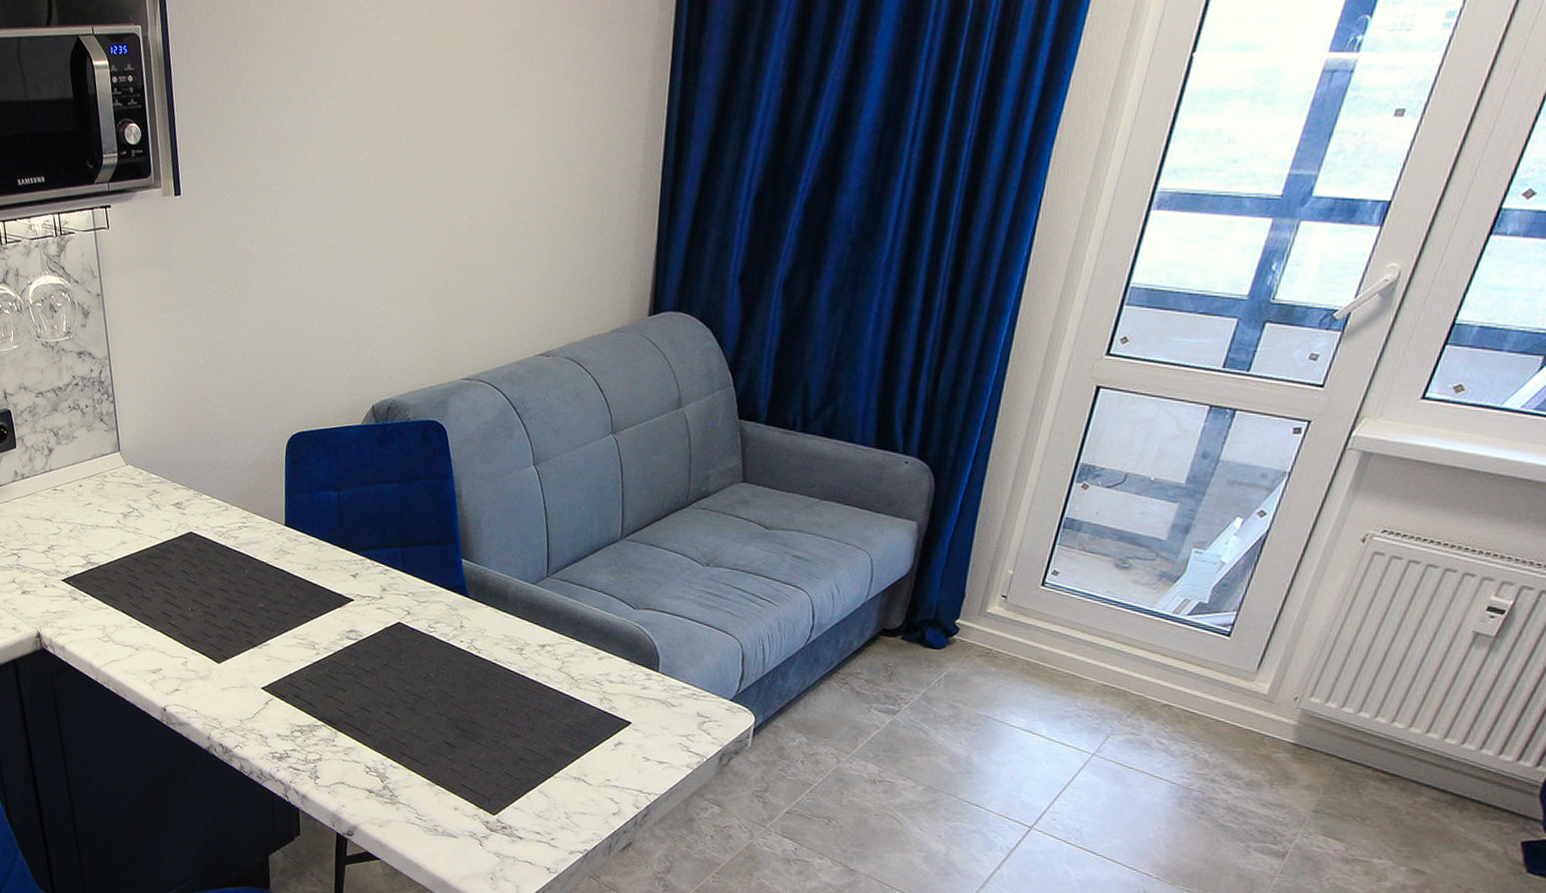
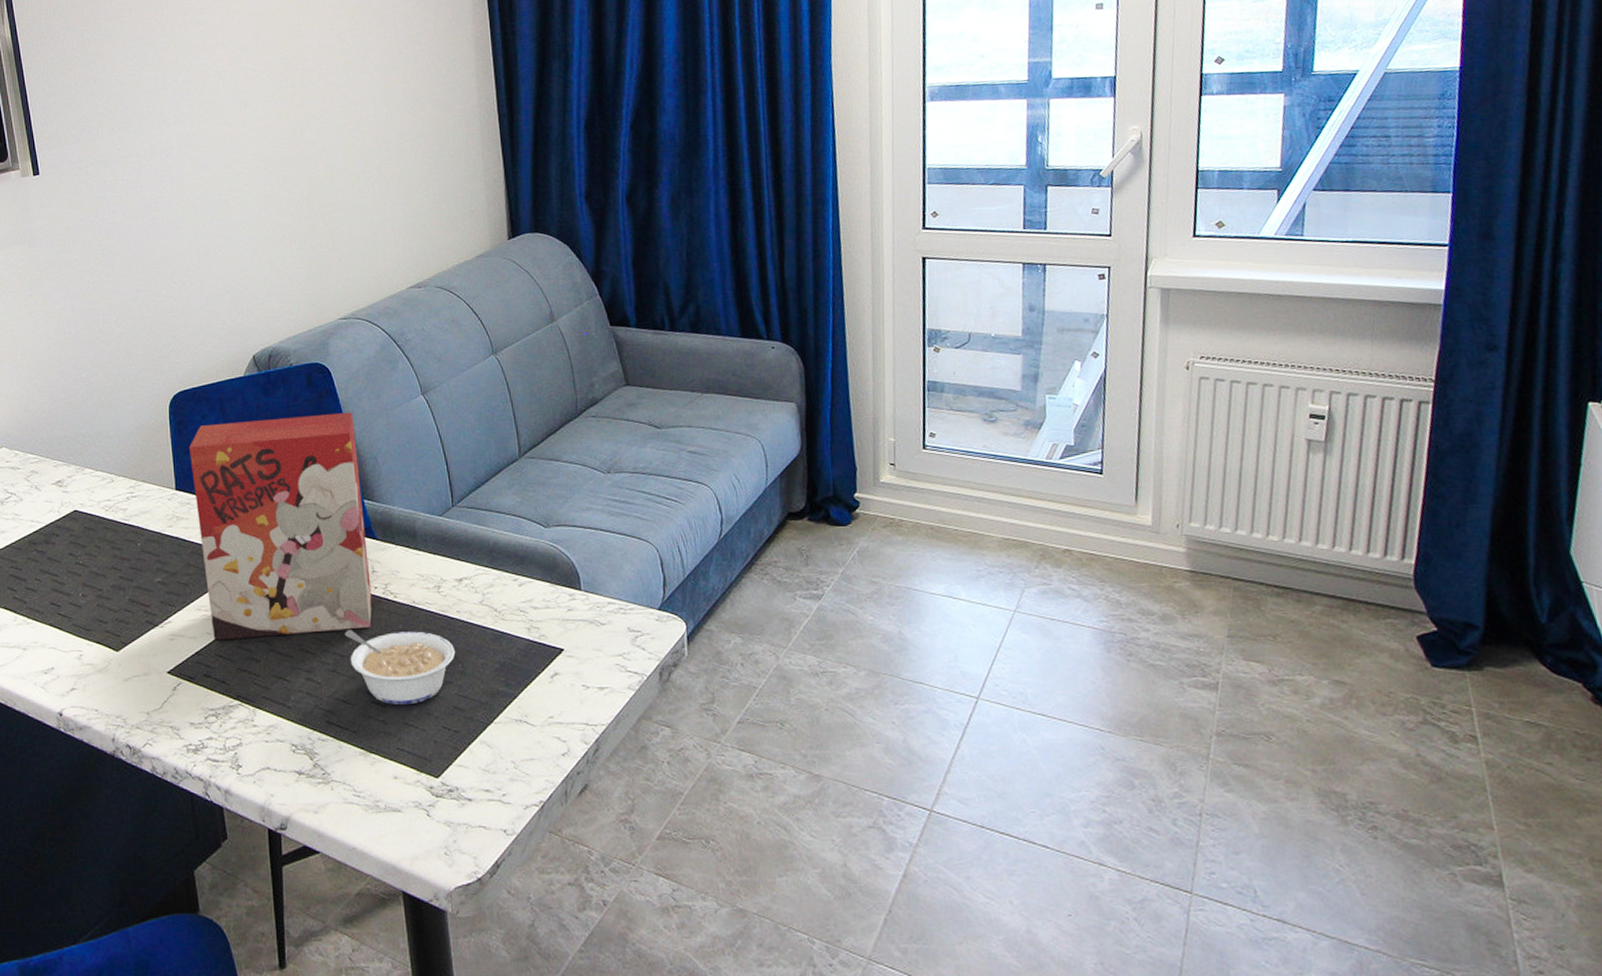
cereal box: none [301,468,463,676] -> present [190,411,372,641]
legume: none [426,675,528,750] -> present [344,630,456,706]

